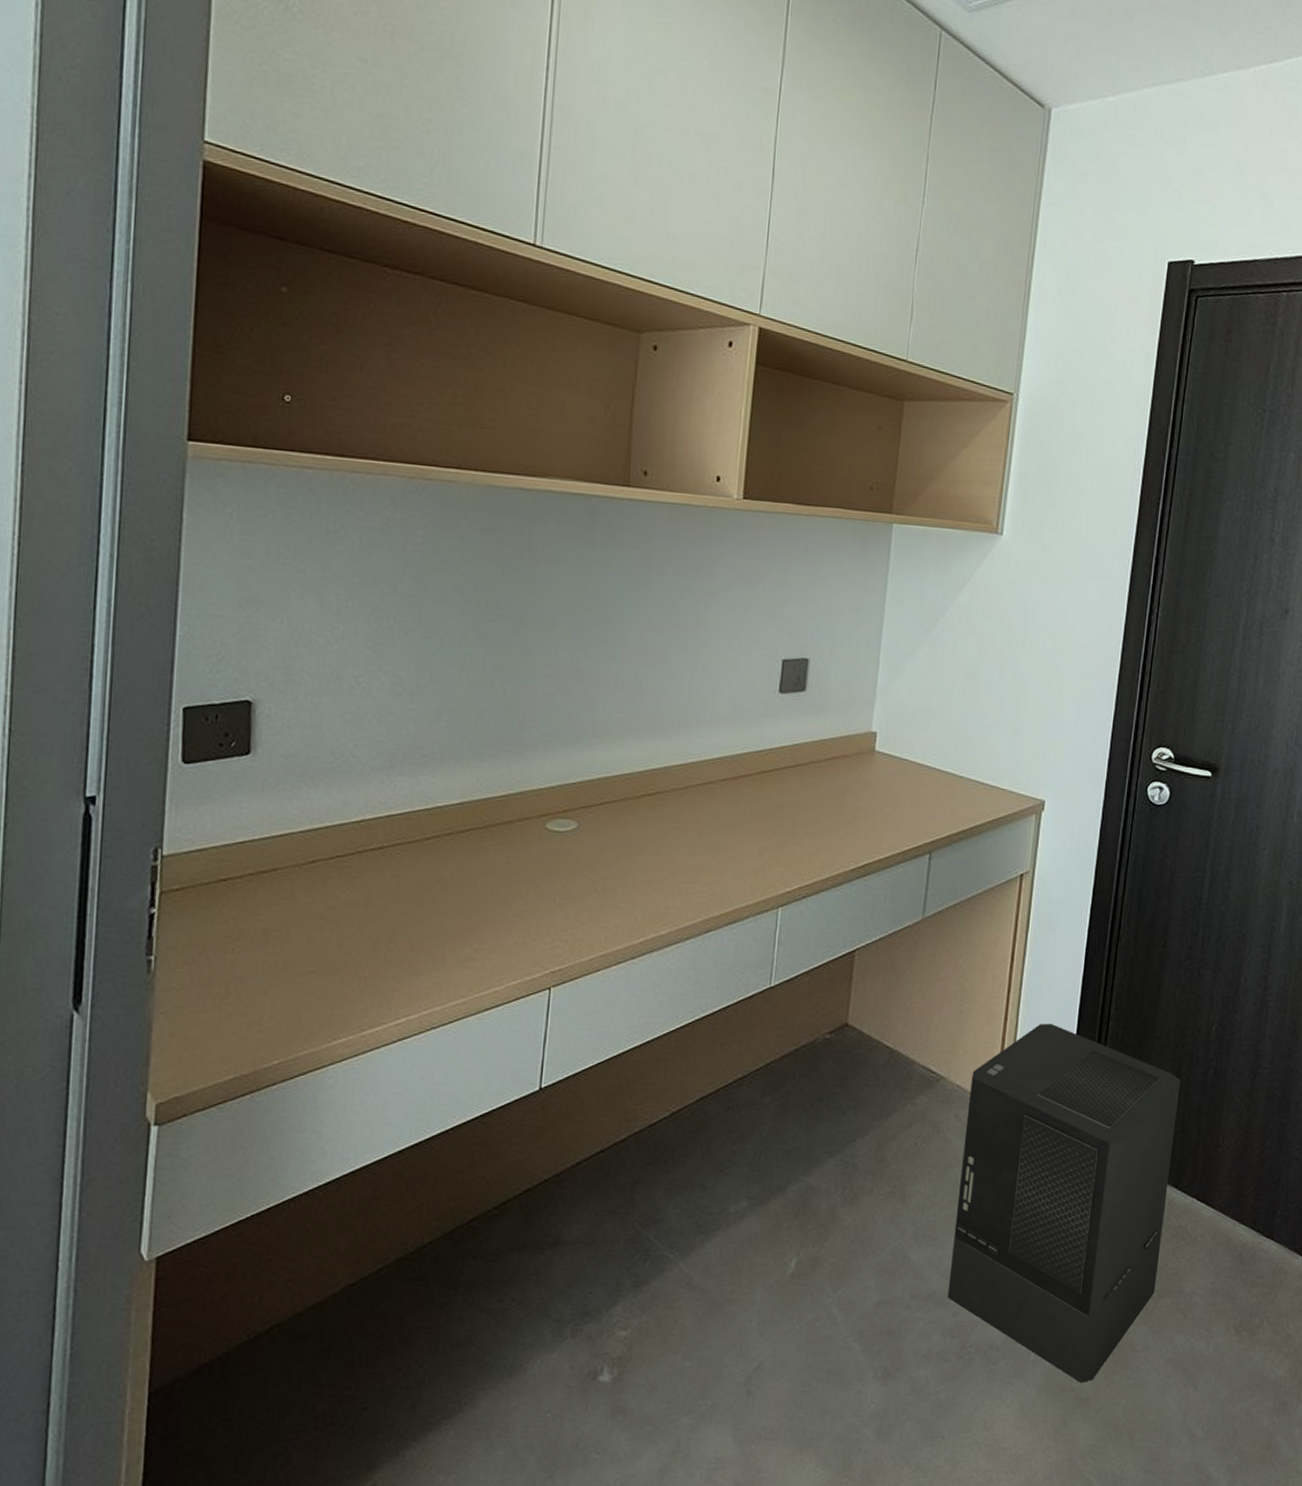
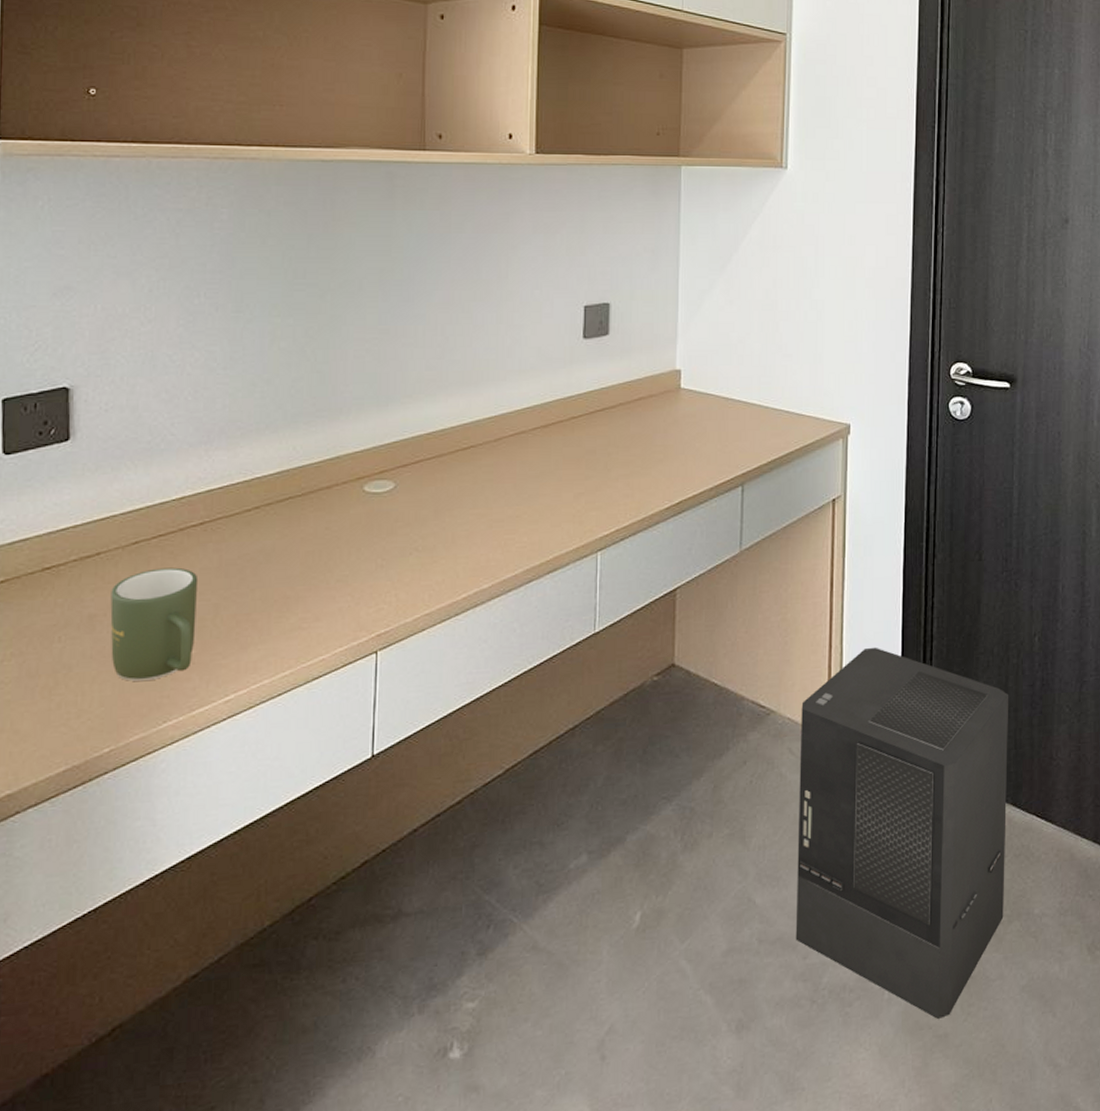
mug: none [284,888,374,999] -> present [110,567,197,682]

